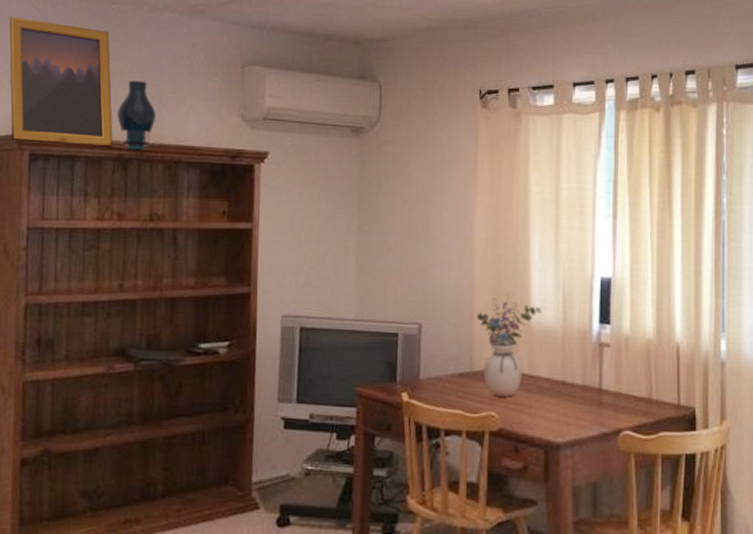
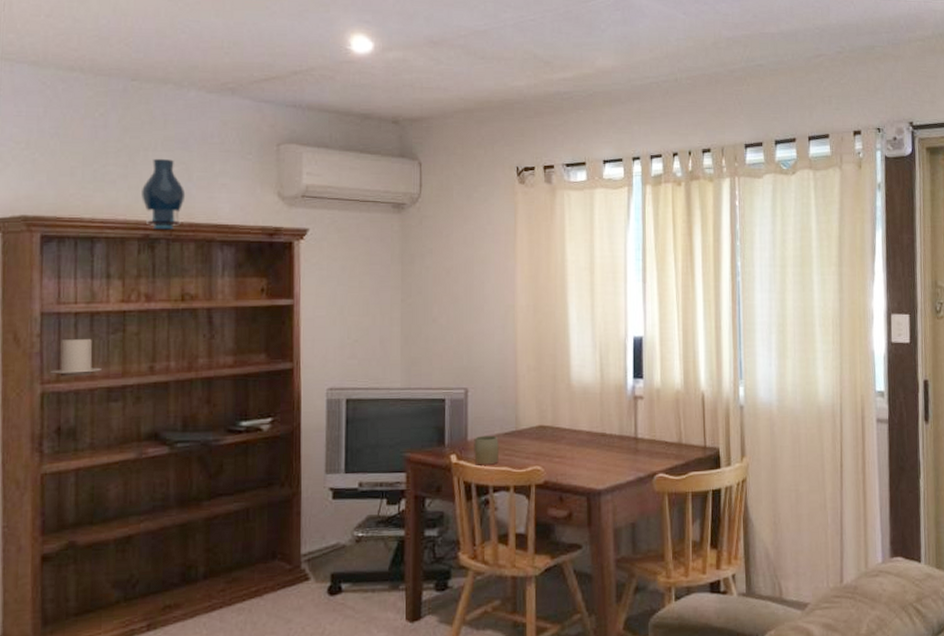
picture frame: present [9,16,113,148] -> none [11,91,138,228]
candle: none [33,253,77,290] -> present [49,338,101,376]
mug: none [426,375,453,407] -> present [474,435,500,465]
bouquet: present [476,291,543,397] -> none [520,354,582,451]

